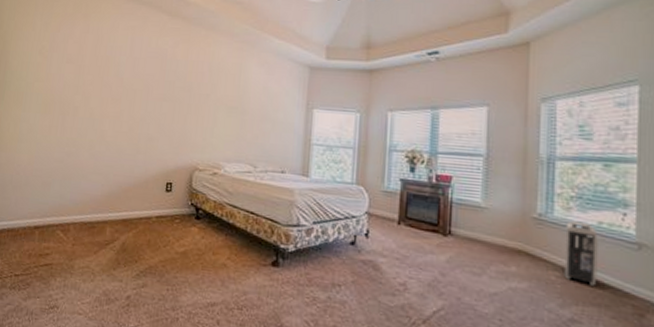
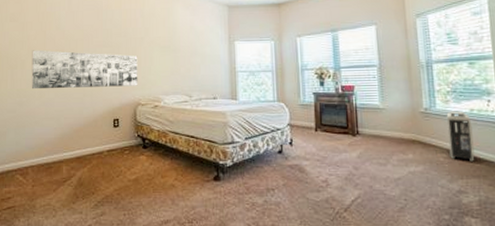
wall art: none [82,96,201,149] -> present [31,50,138,90]

